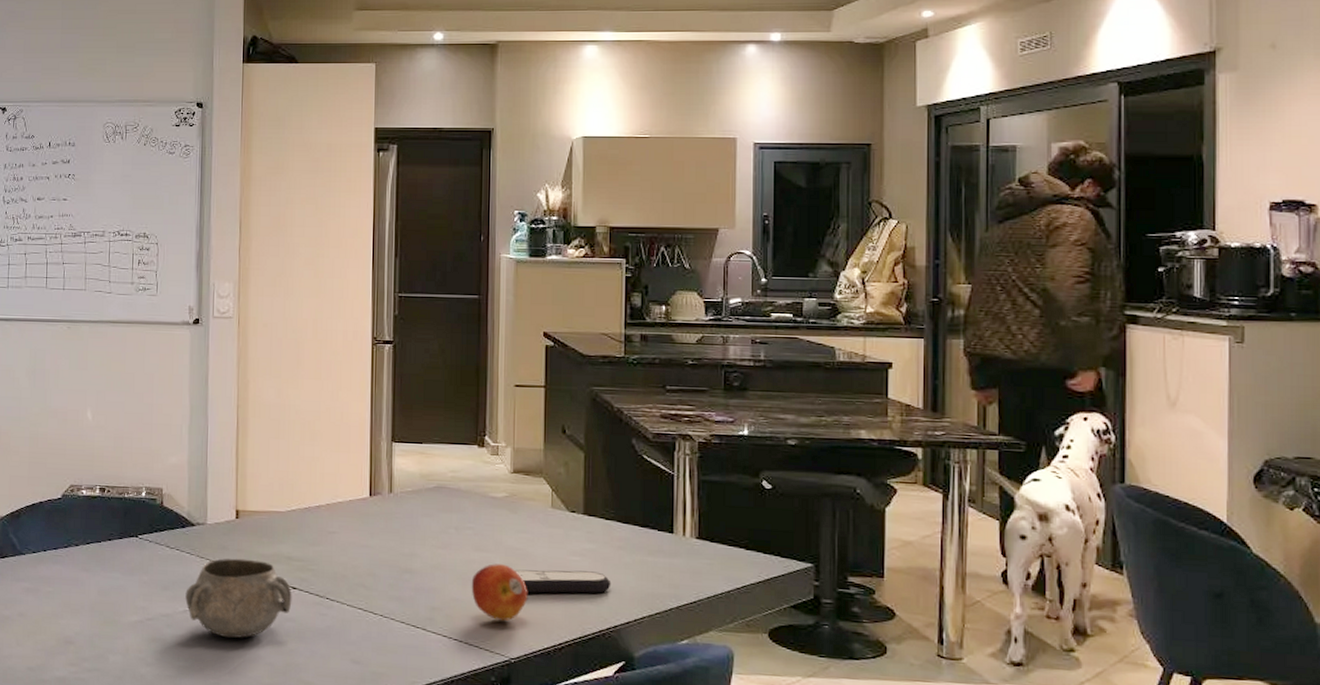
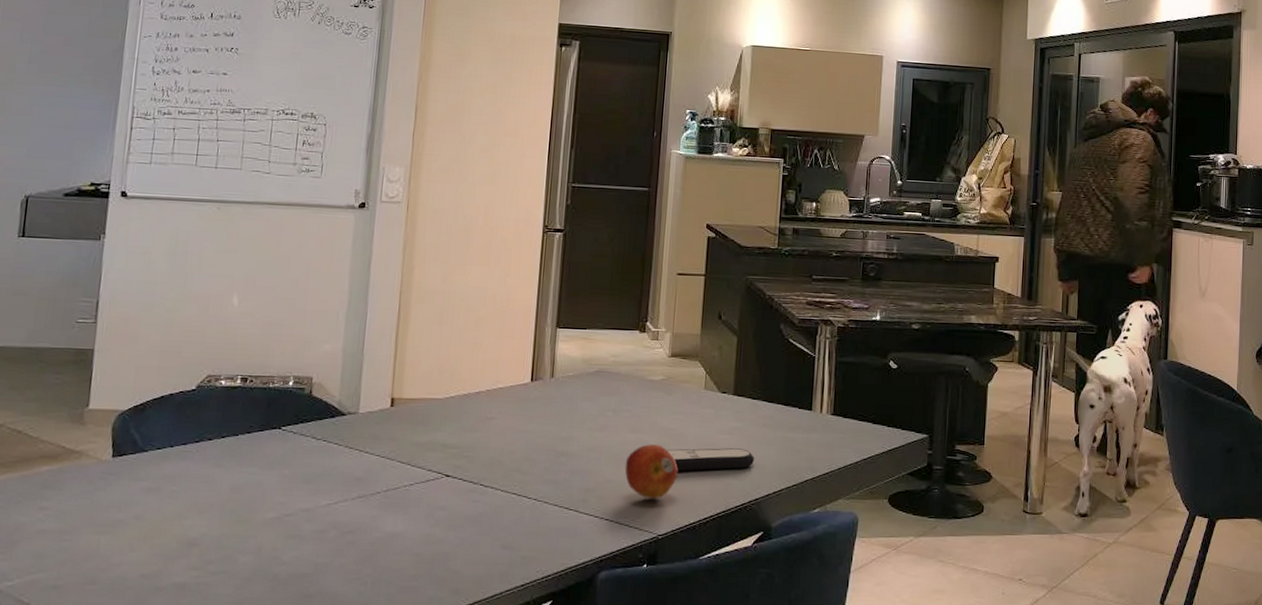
decorative bowl: present [185,558,292,639] -> none [329,447,445,531]

